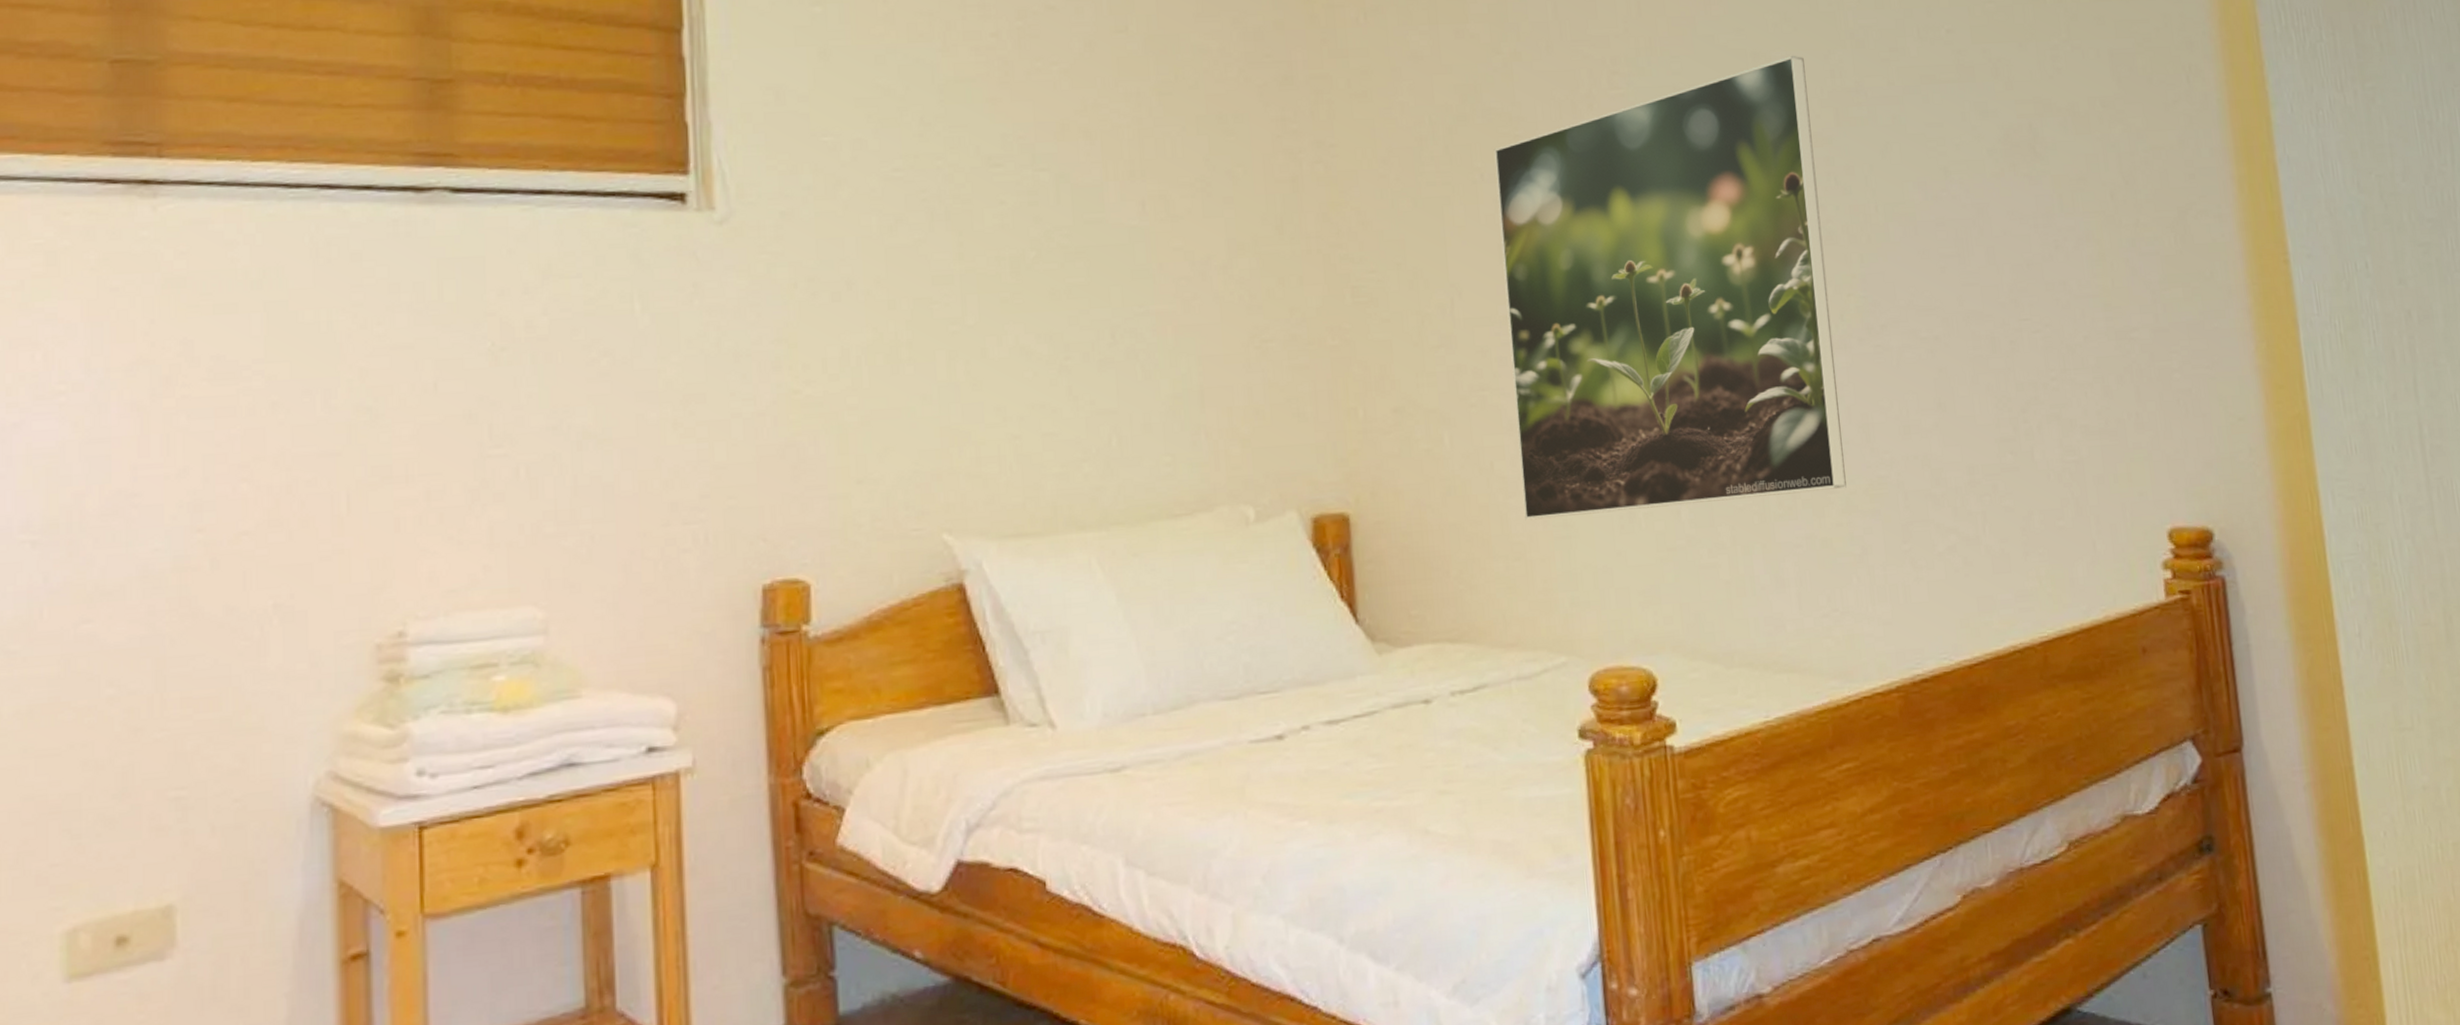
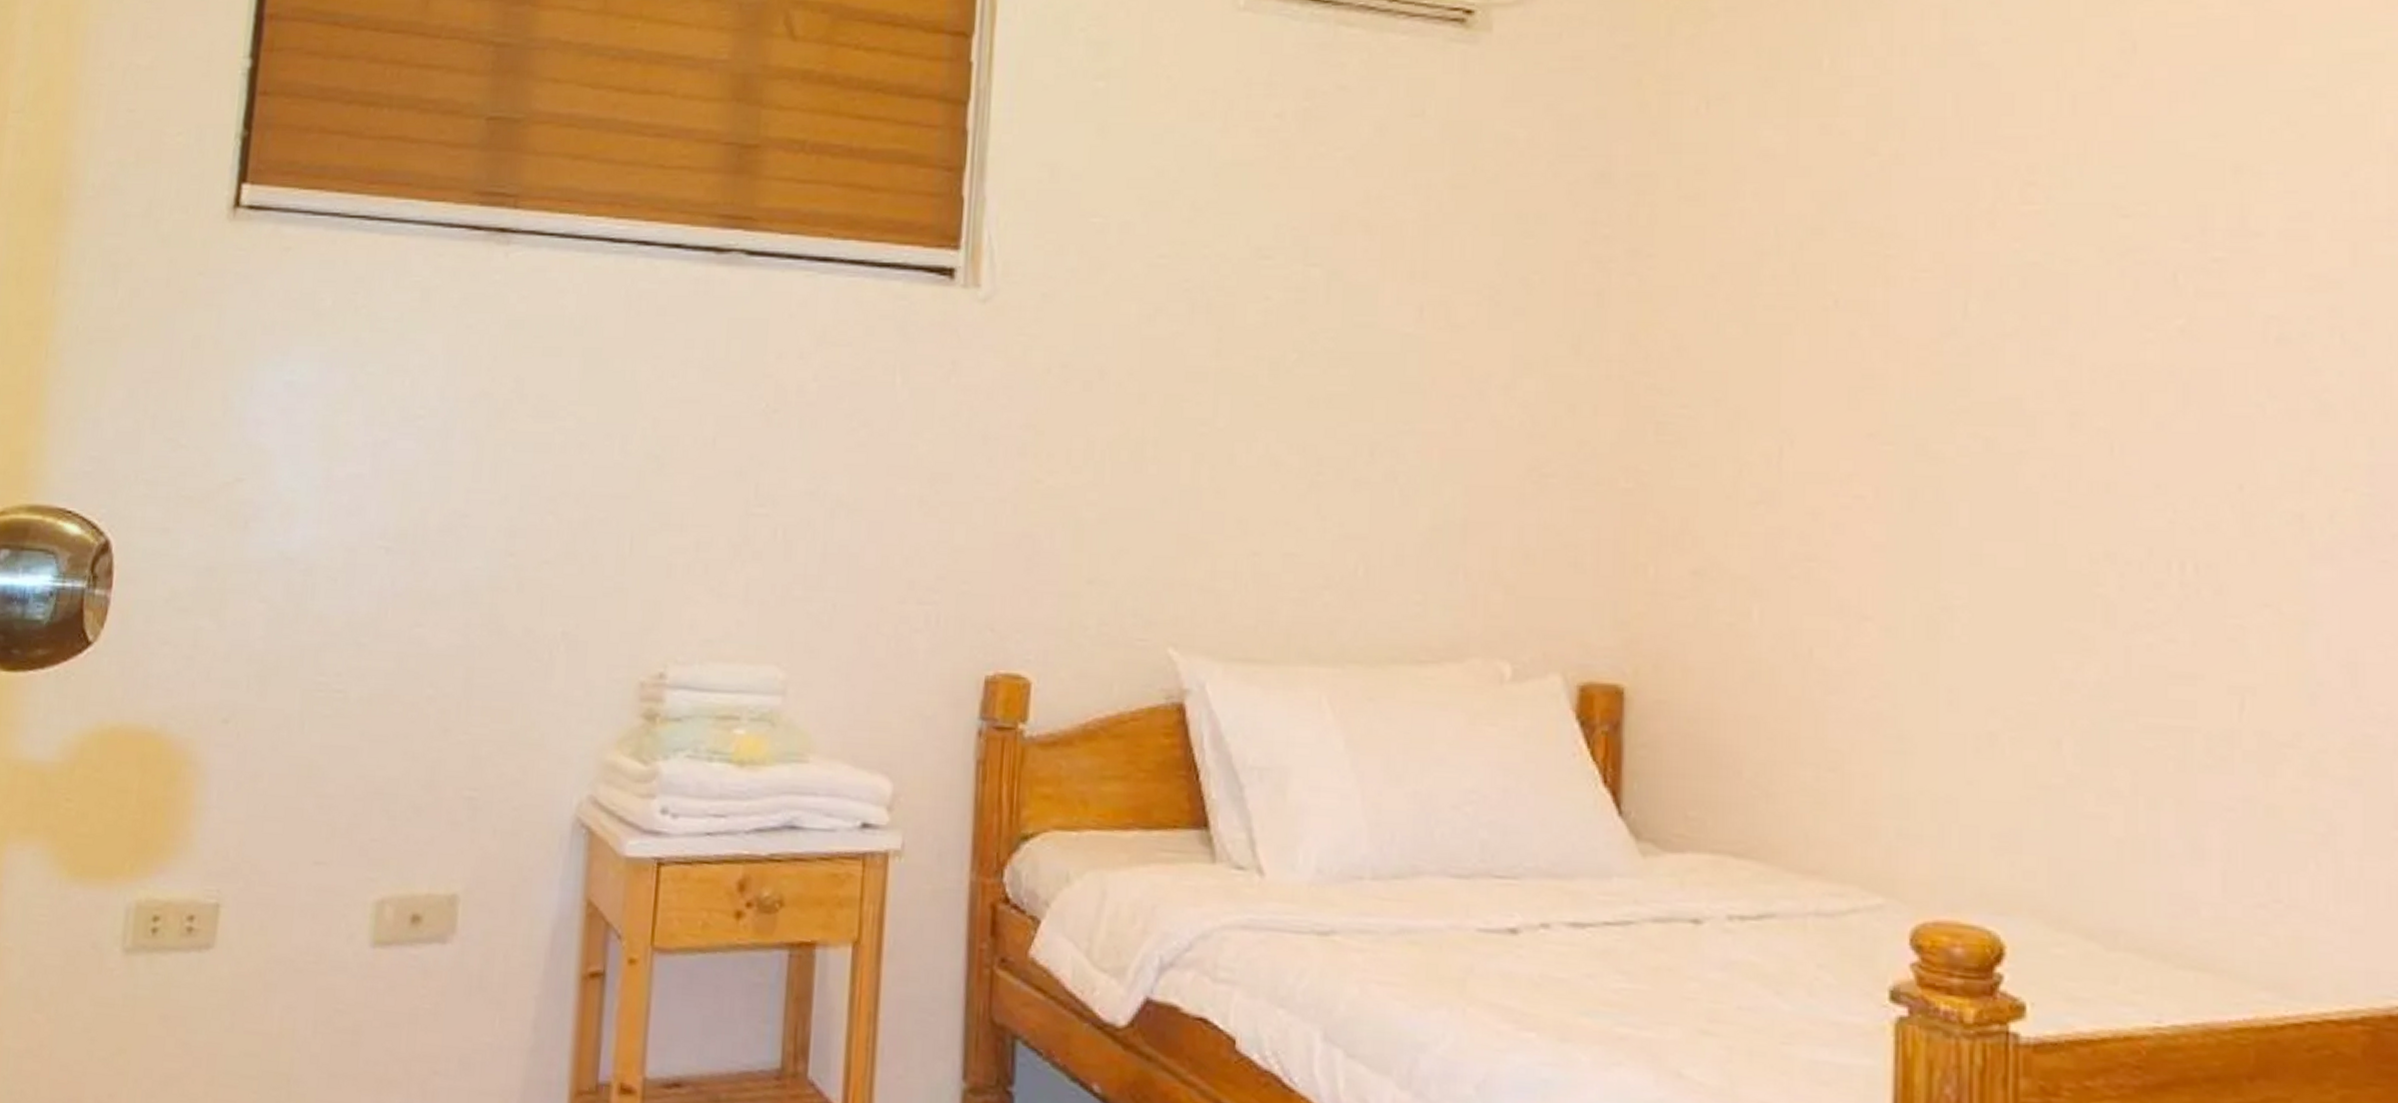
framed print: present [1493,55,1847,520] -> none [1847,170,2314,743]

